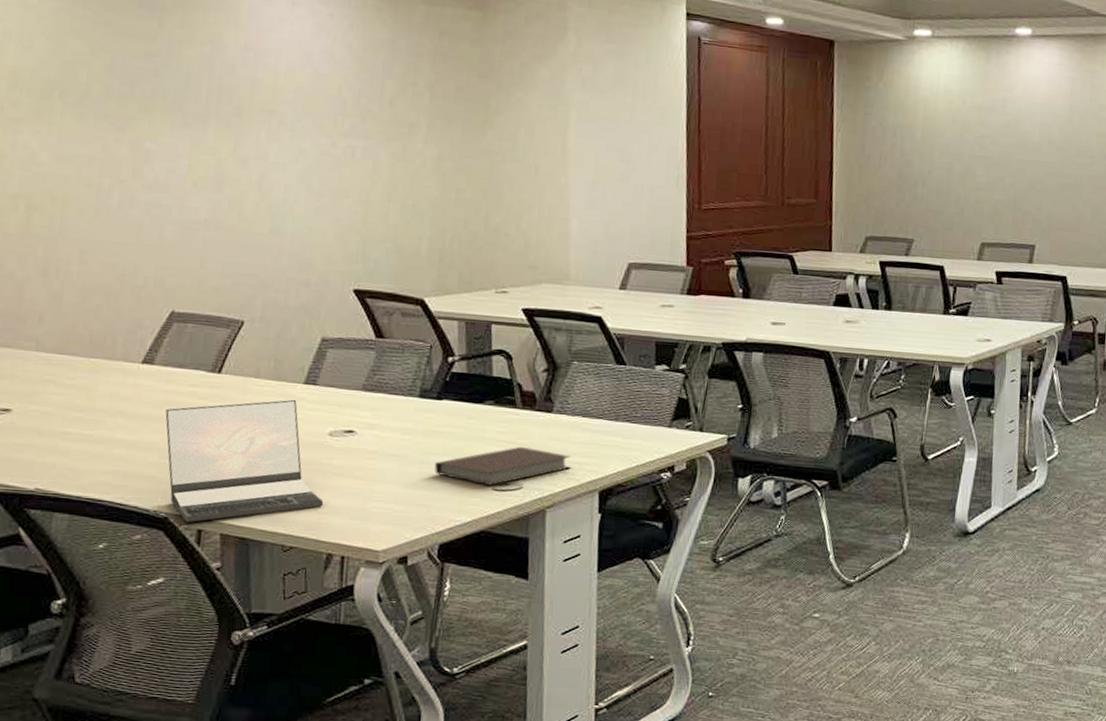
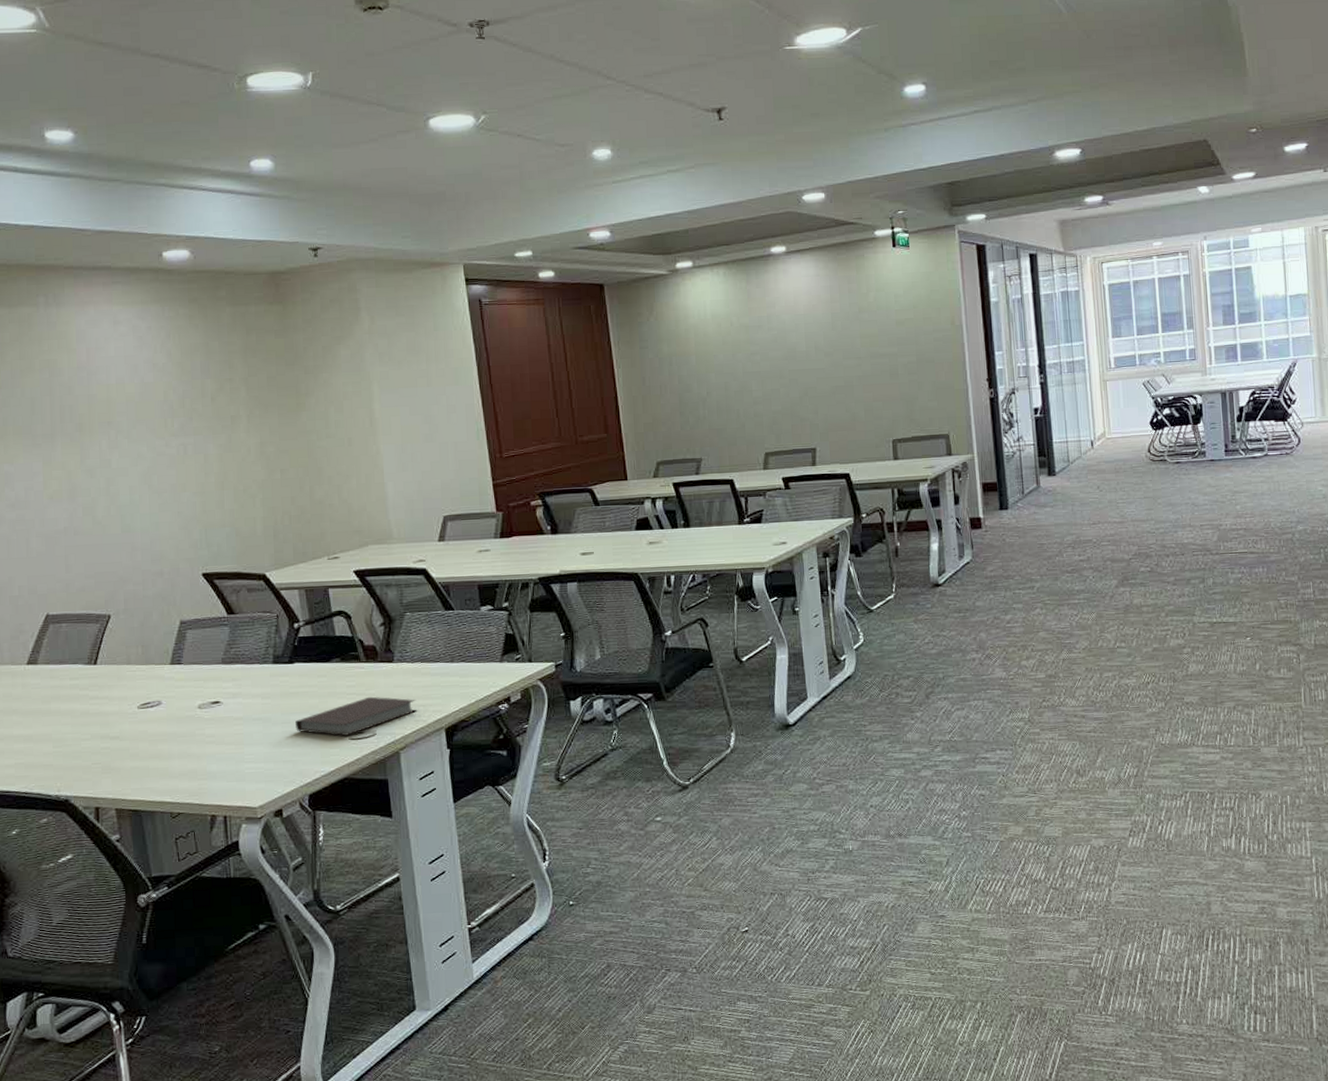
laptop: present [165,399,324,522] -> none [53,679,202,802]

